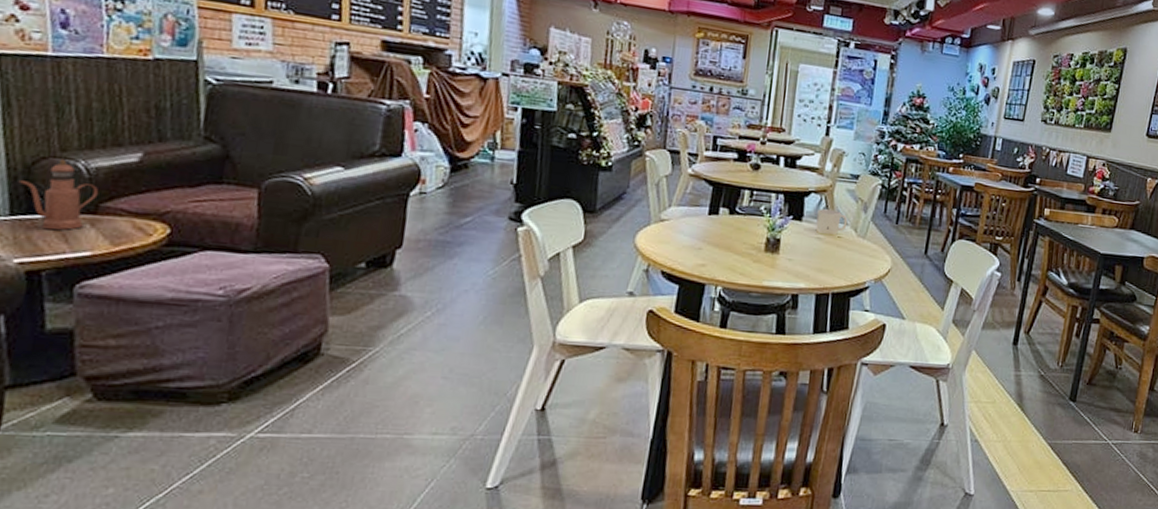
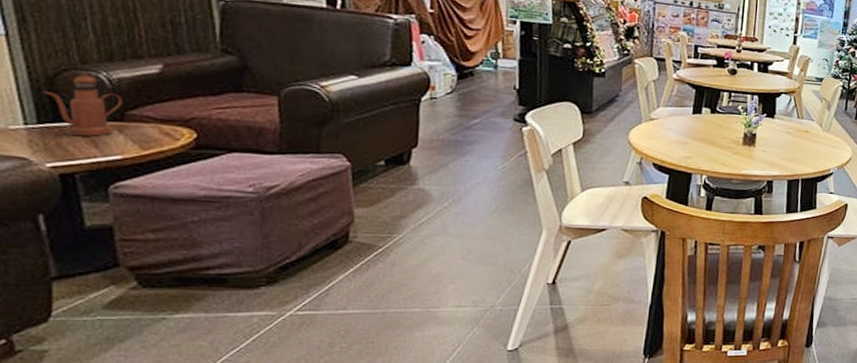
mug: present [815,209,848,237] -> none [786,107,814,131]

